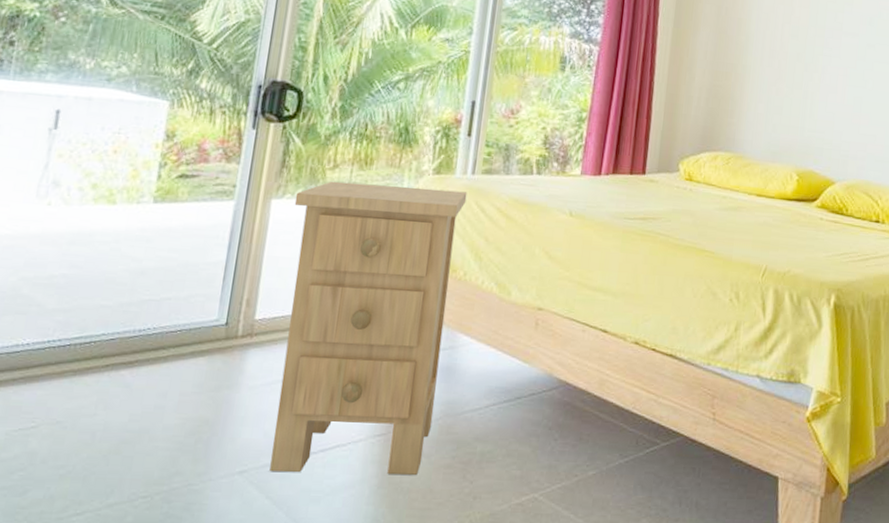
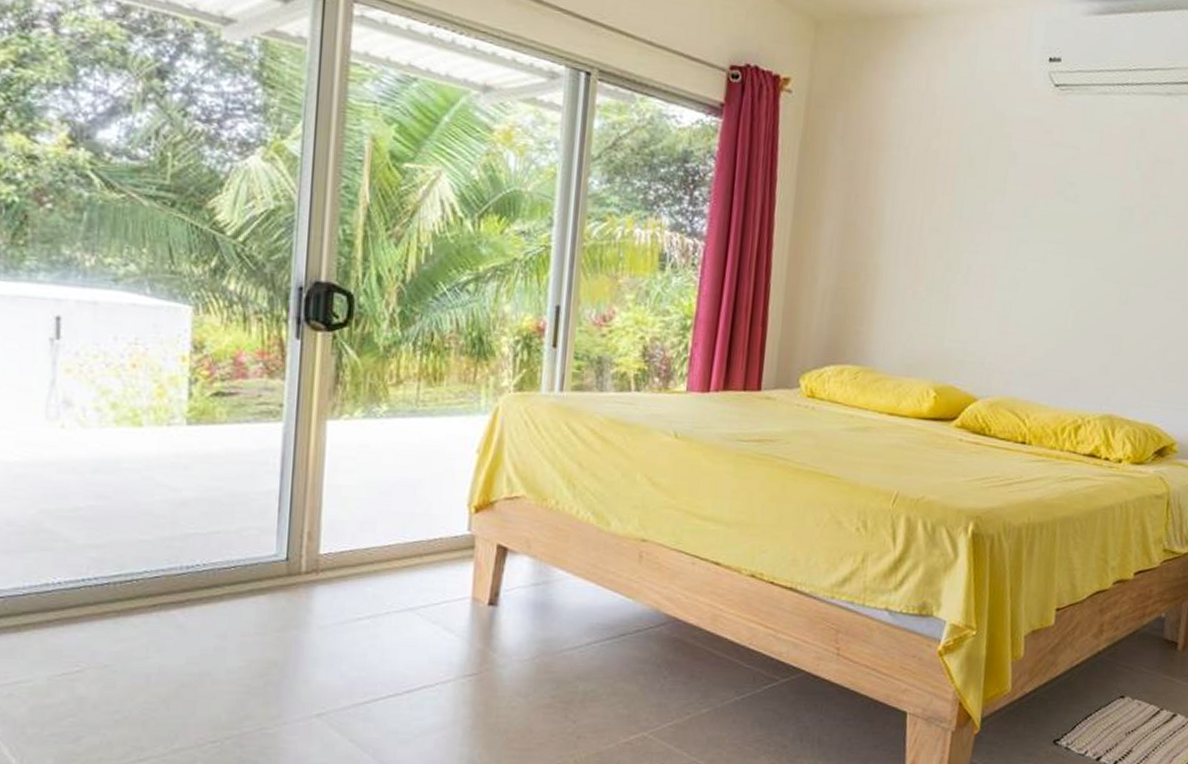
nightstand: present [270,181,468,475] -> none [351,399,556,715]

